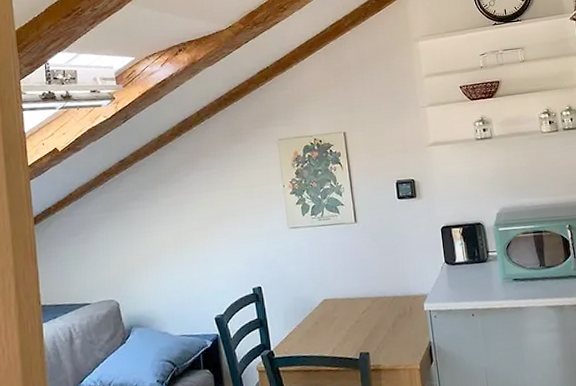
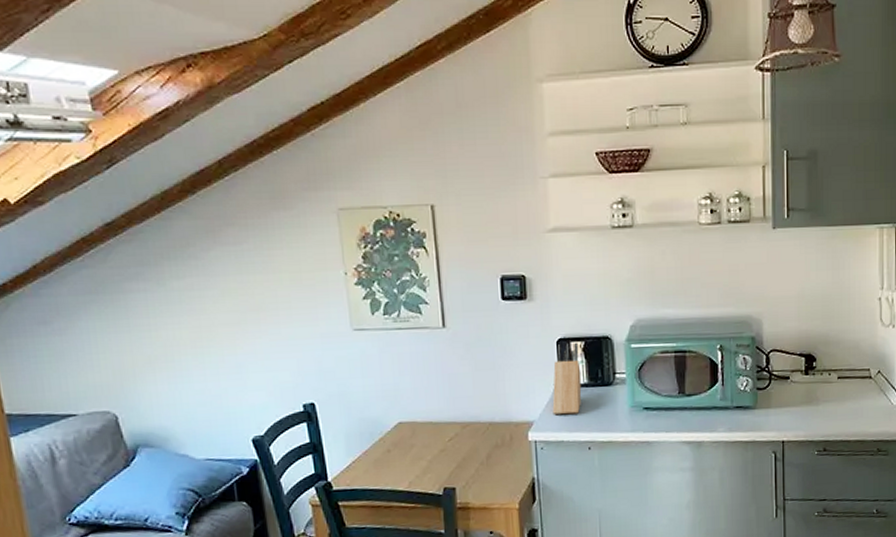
knife block: none [440,228,464,289] -> present [552,342,582,415]

